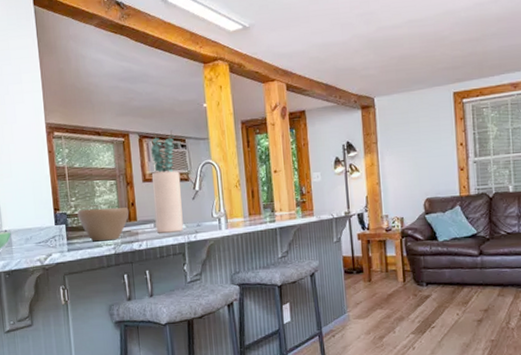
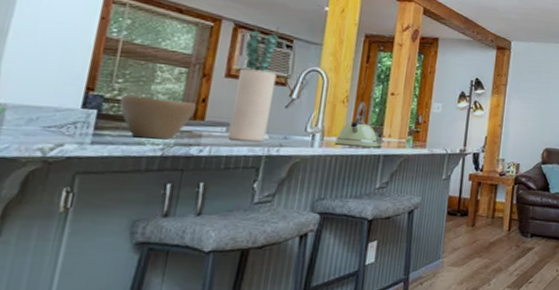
kettle: none [237,183,272,225] -> present [334,101,378,148]

